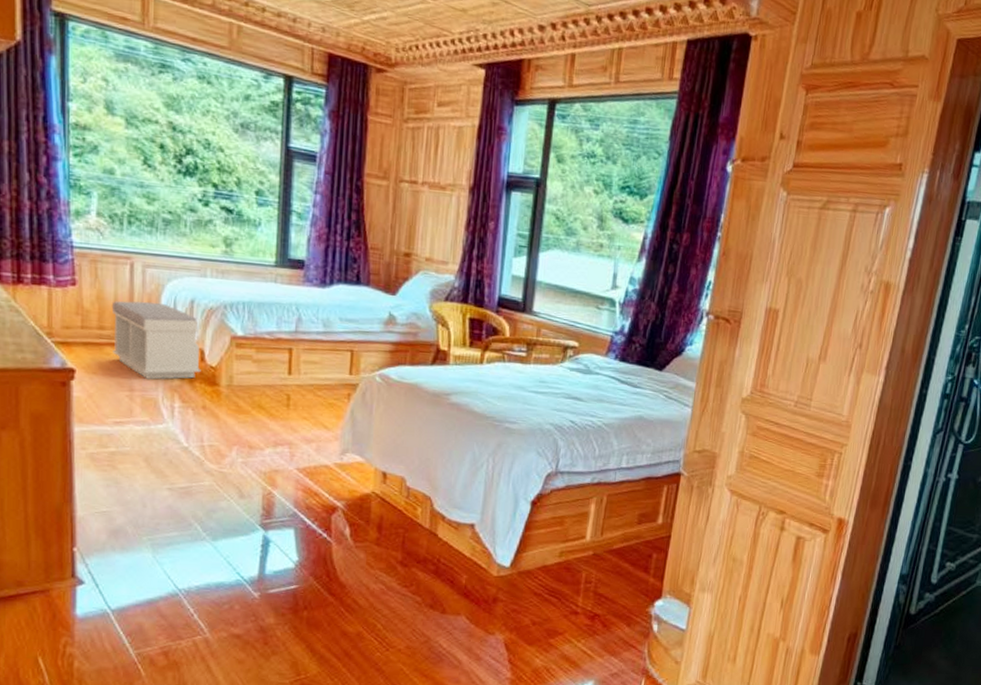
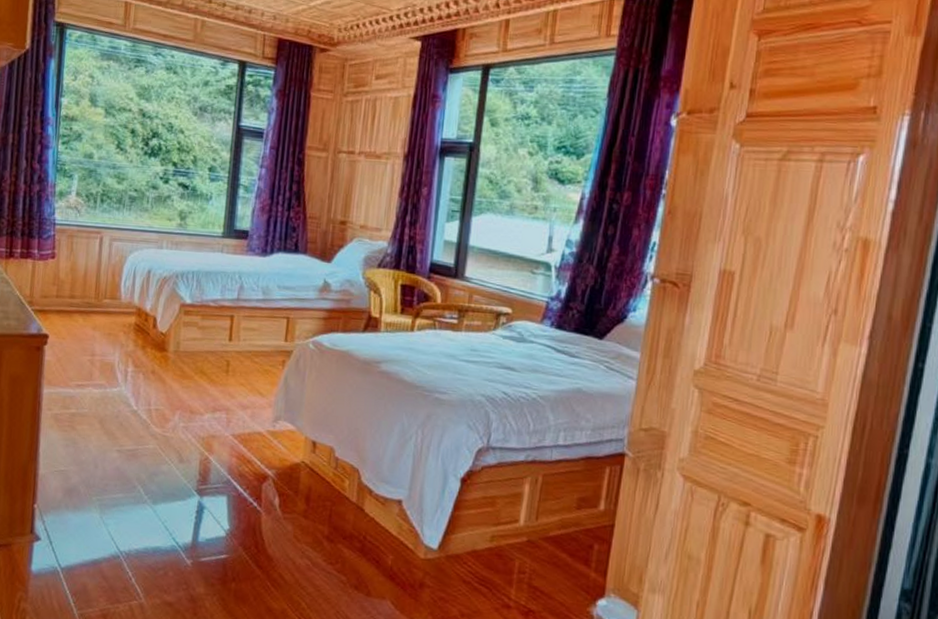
bench: present [111,301,201,380] -> none [80,272,154,345]

